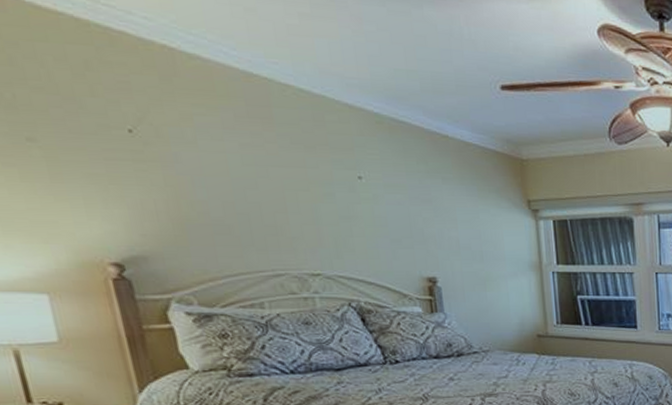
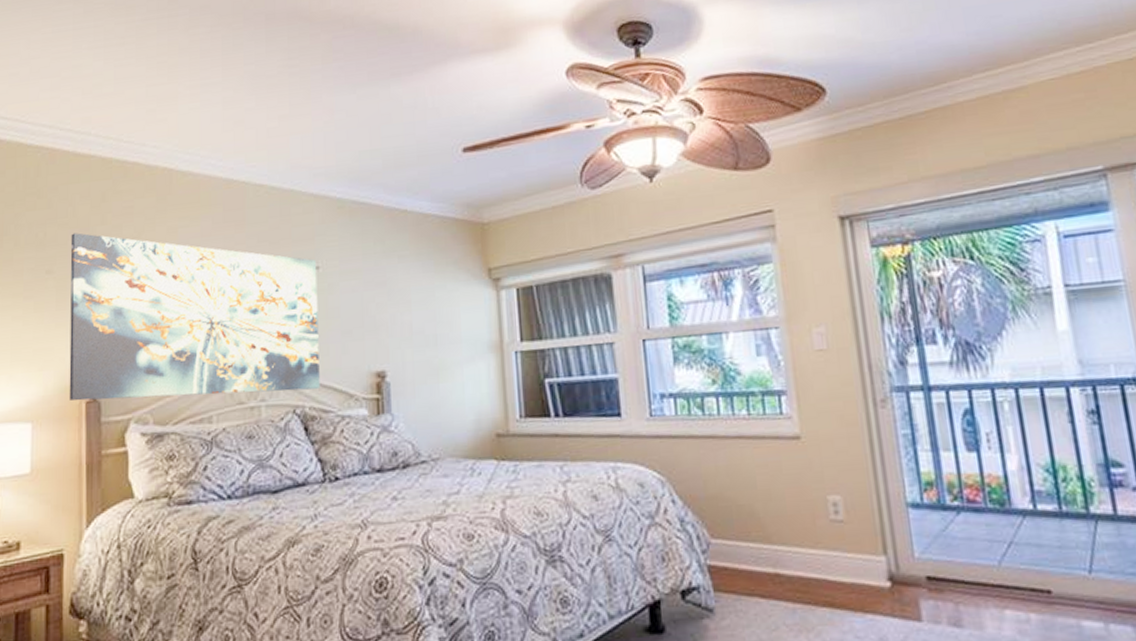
wall art: none [51,100,374,287] -> present [69,233,320,401]

